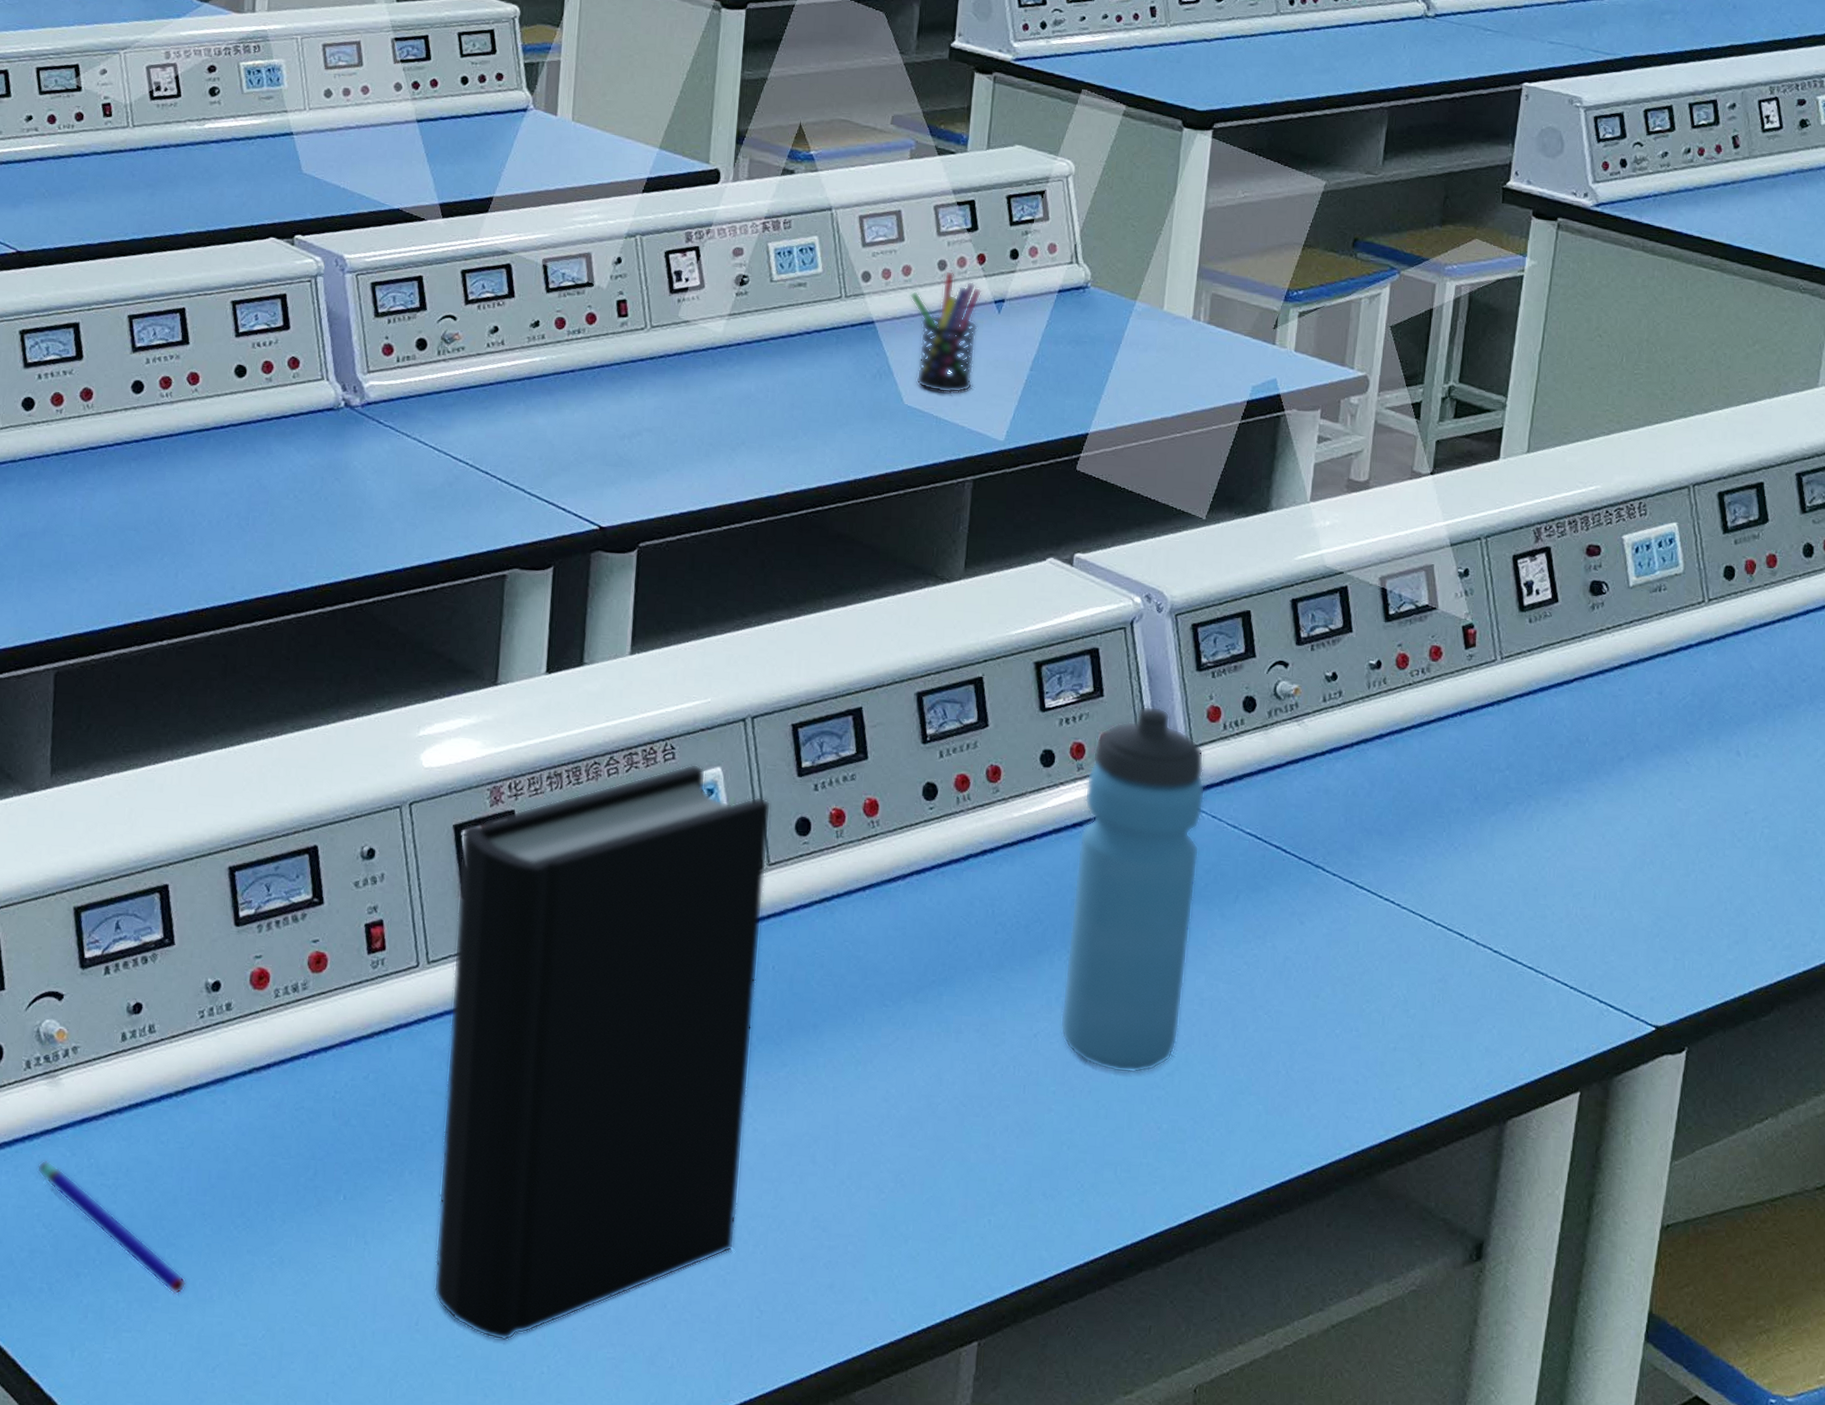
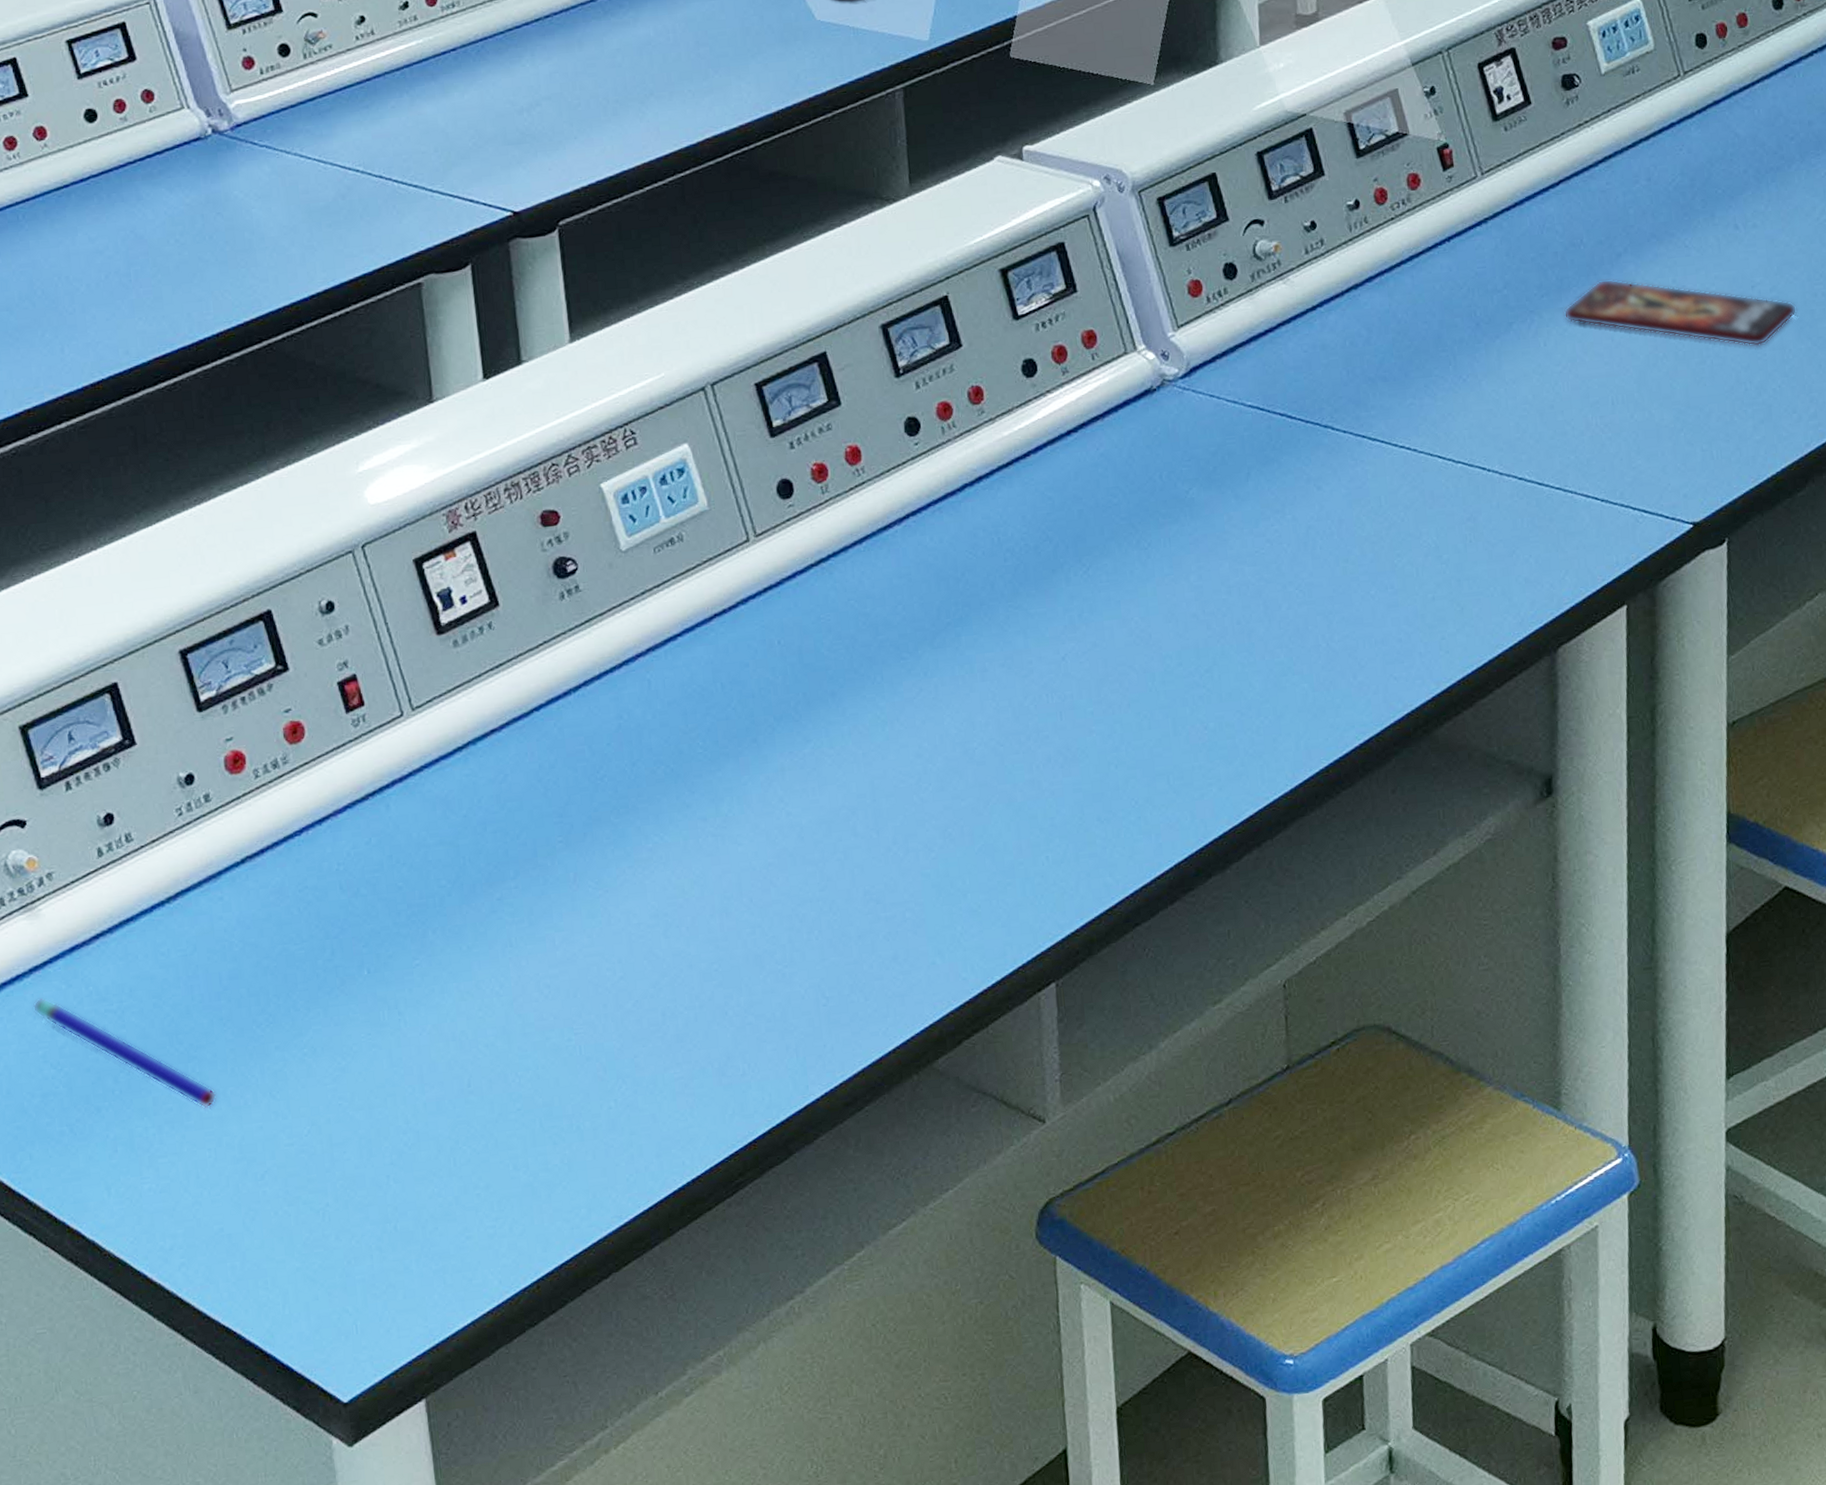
book: present [433,764,771,1341] -> none [423,445,787,1085]
water bottle: present [1060,706,1205,1074] -> none [1073,292,1211,680]
smartphone: none [1560,779,1786,871] -> present [1563,279,1797,347]

